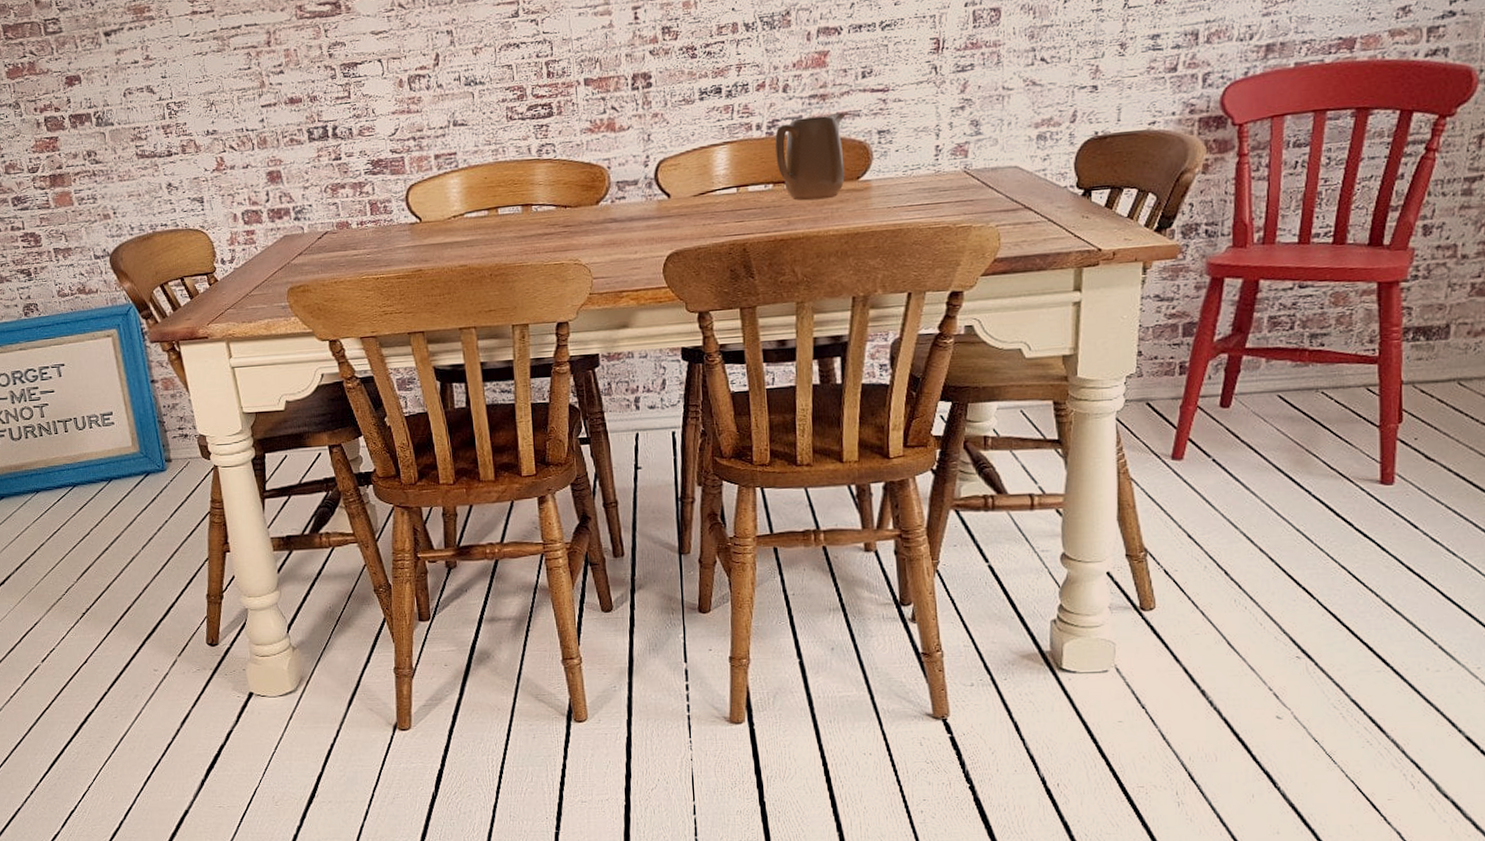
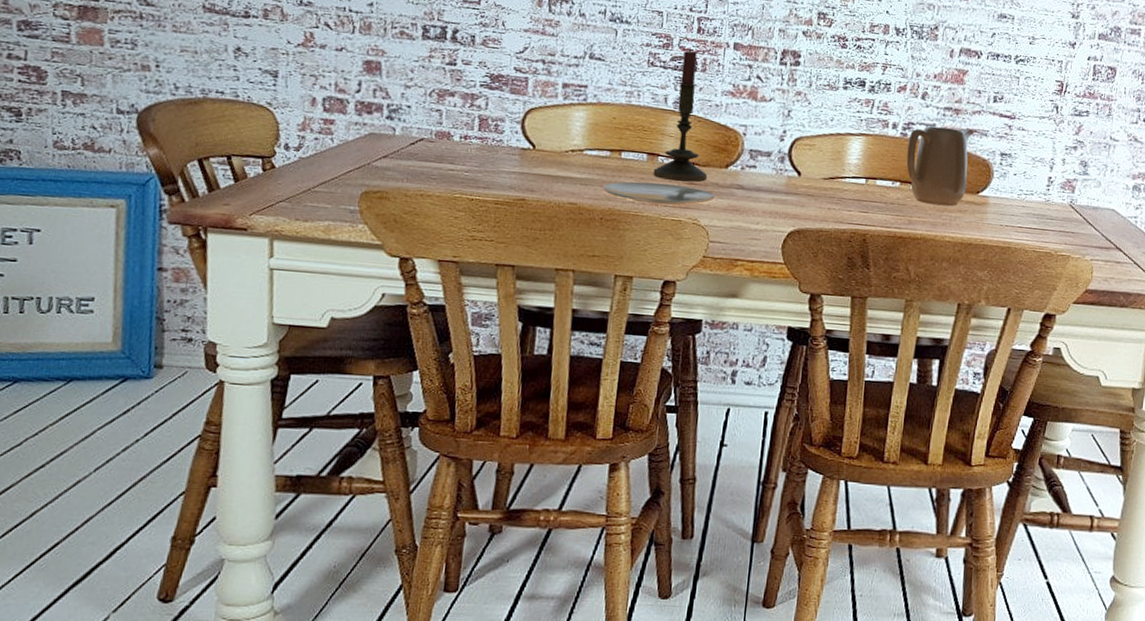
plate: none [486,229,592,254] -> present [602,181,716,206]
candle: none [529,93,580,228] -> present [653,47,707,183]

